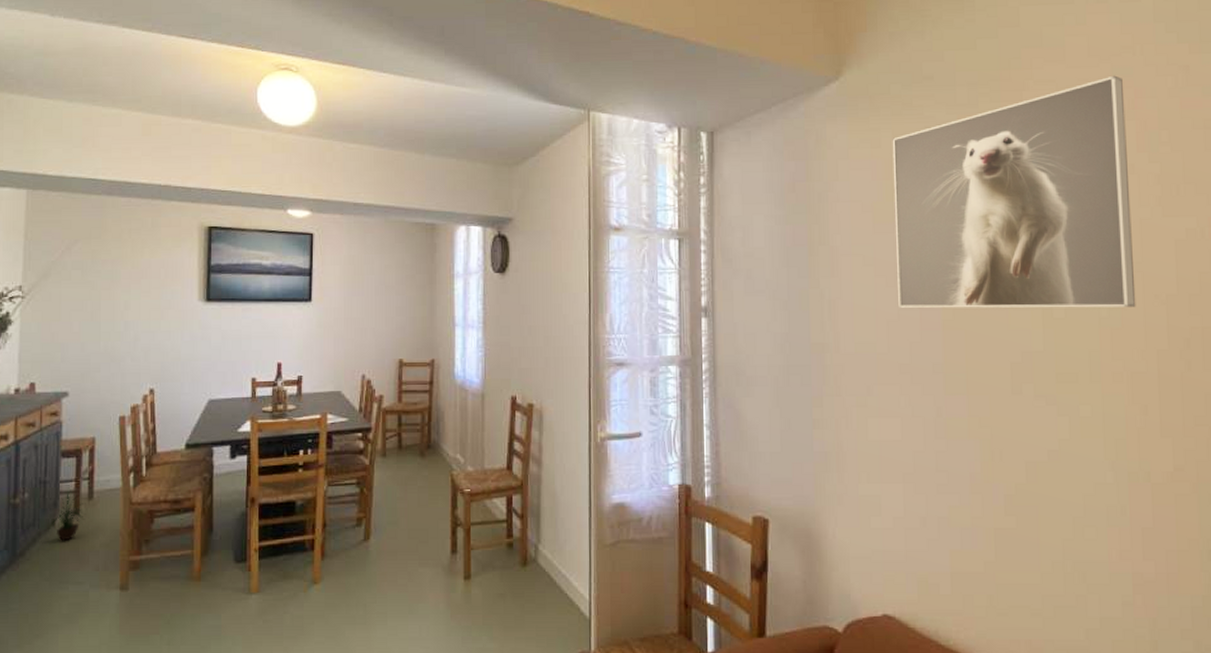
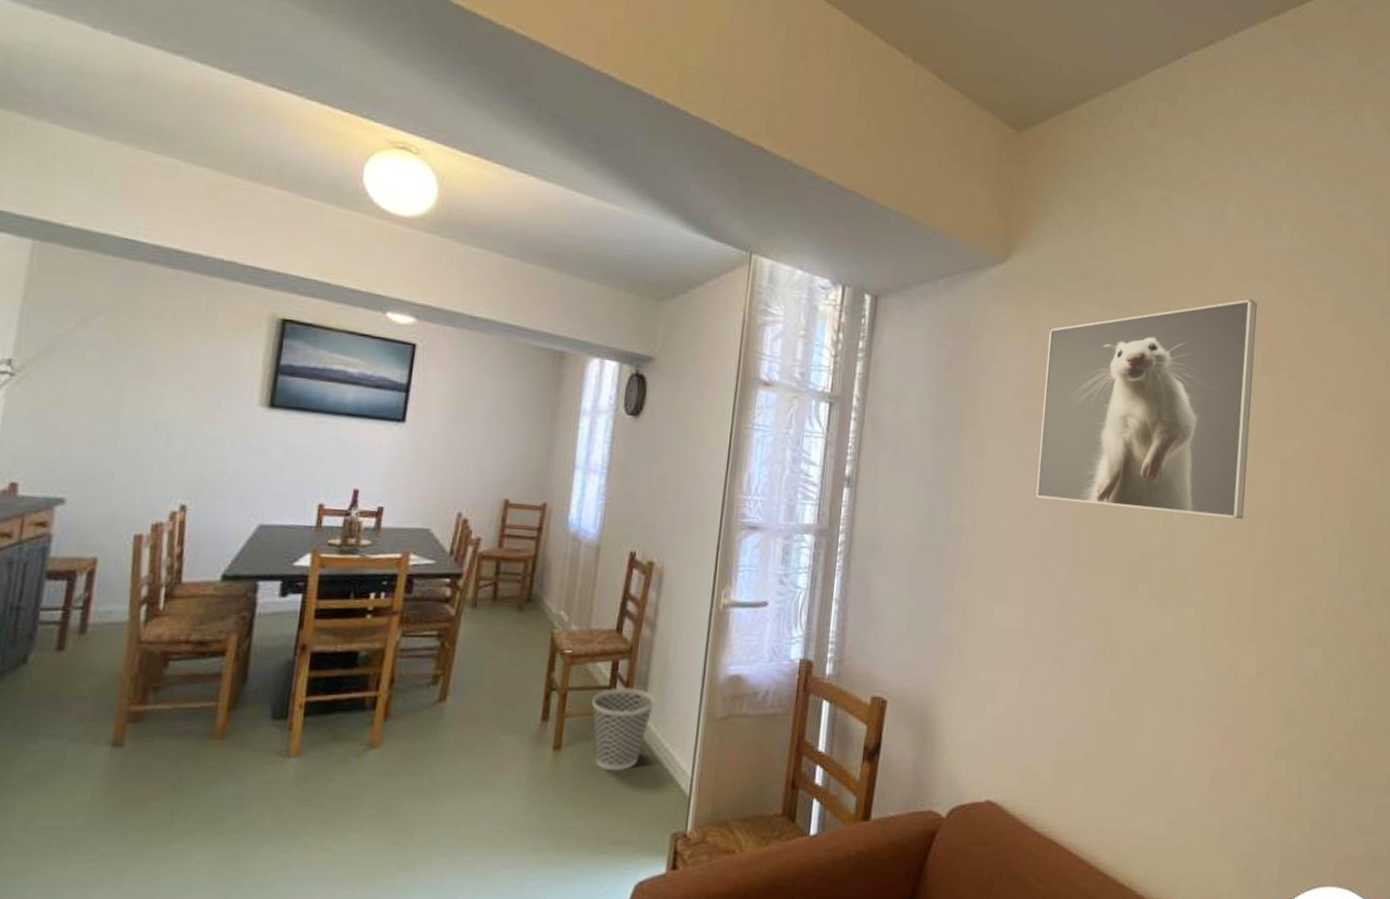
potted plant: present [52,491,86,541] -> none [23,622,75,683]
wastebasket: none [493,520,549,597] -> present [592,687,656,772]

